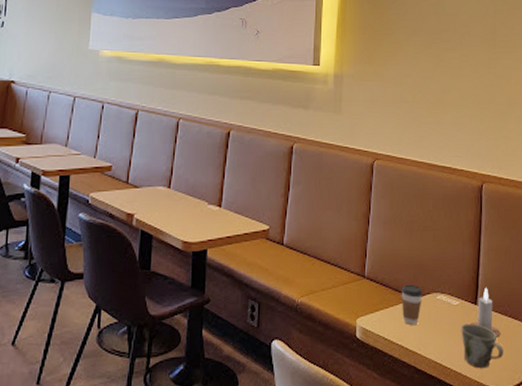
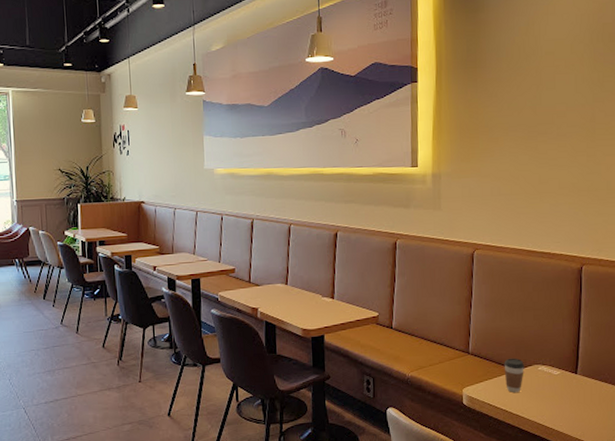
mug: present [461,323,504,369] -> none [562,390,604,428]
candle: present [469,287,501,337] -> none [570,358,601,401]

